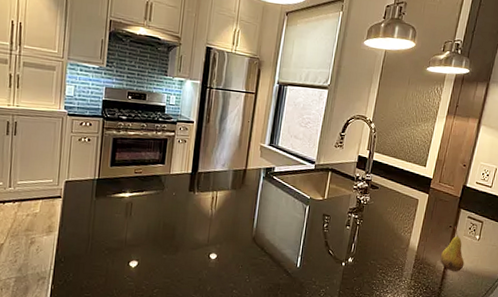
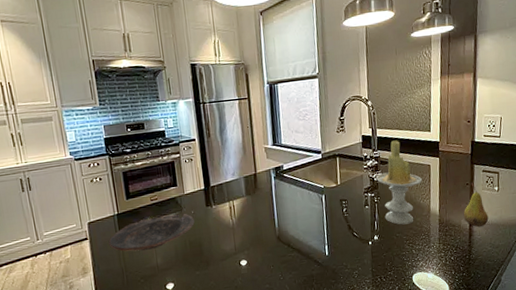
bowl: none [81,190,174,222] -> present [108,214,195,252]
candle: none [362,167,408,254] -> present [375,140,422,225]

